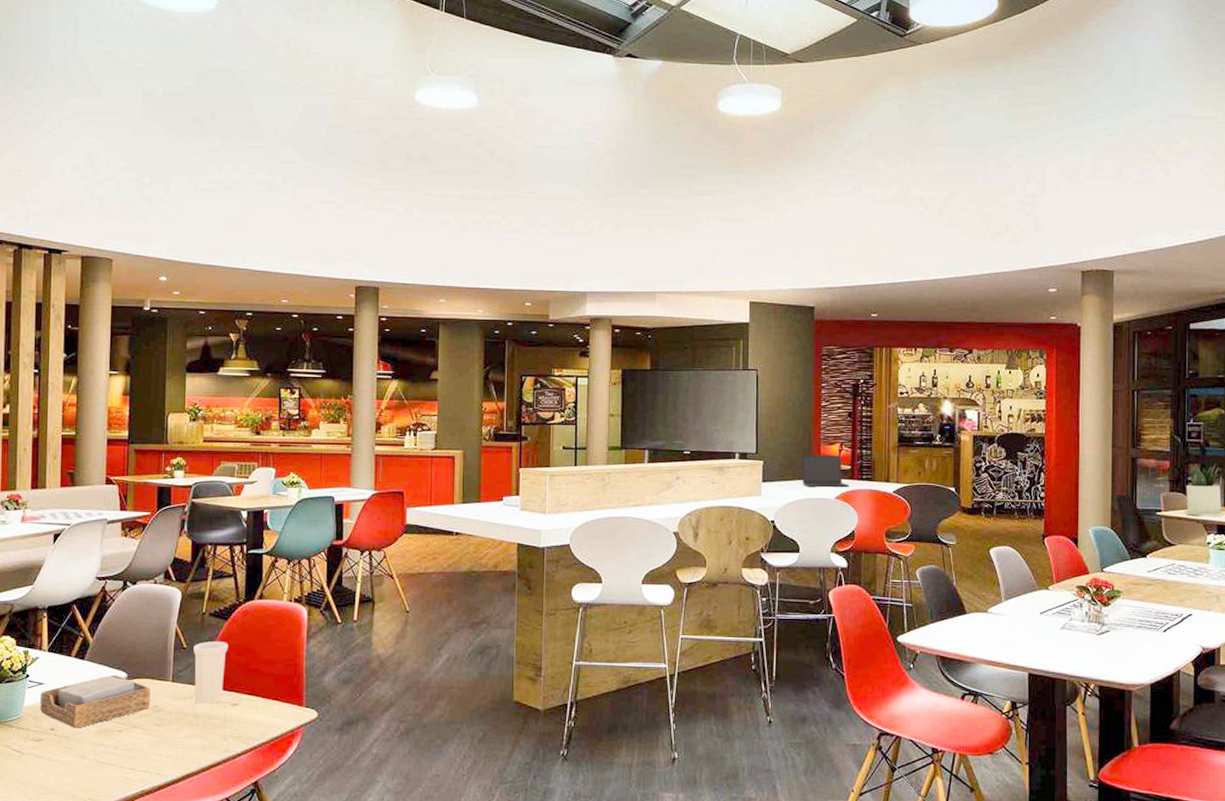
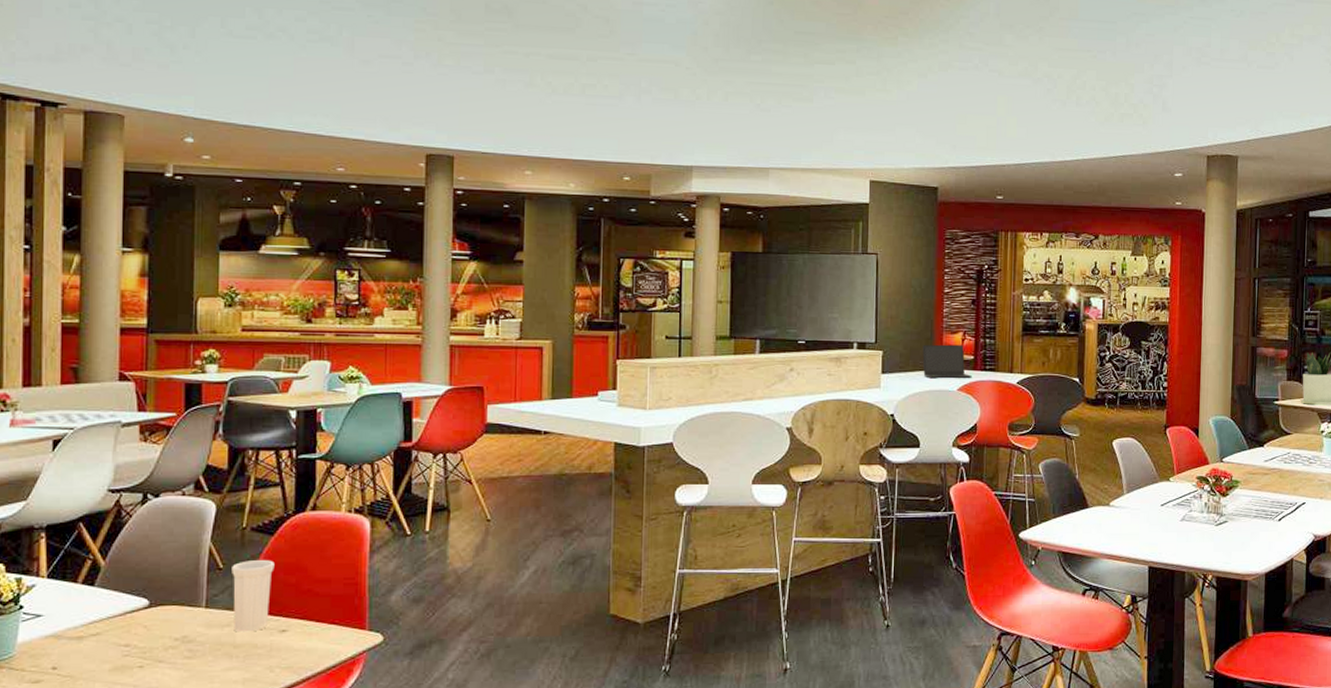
napkin holder: present [40,675,151,729] -> none [38,602,180,666]

